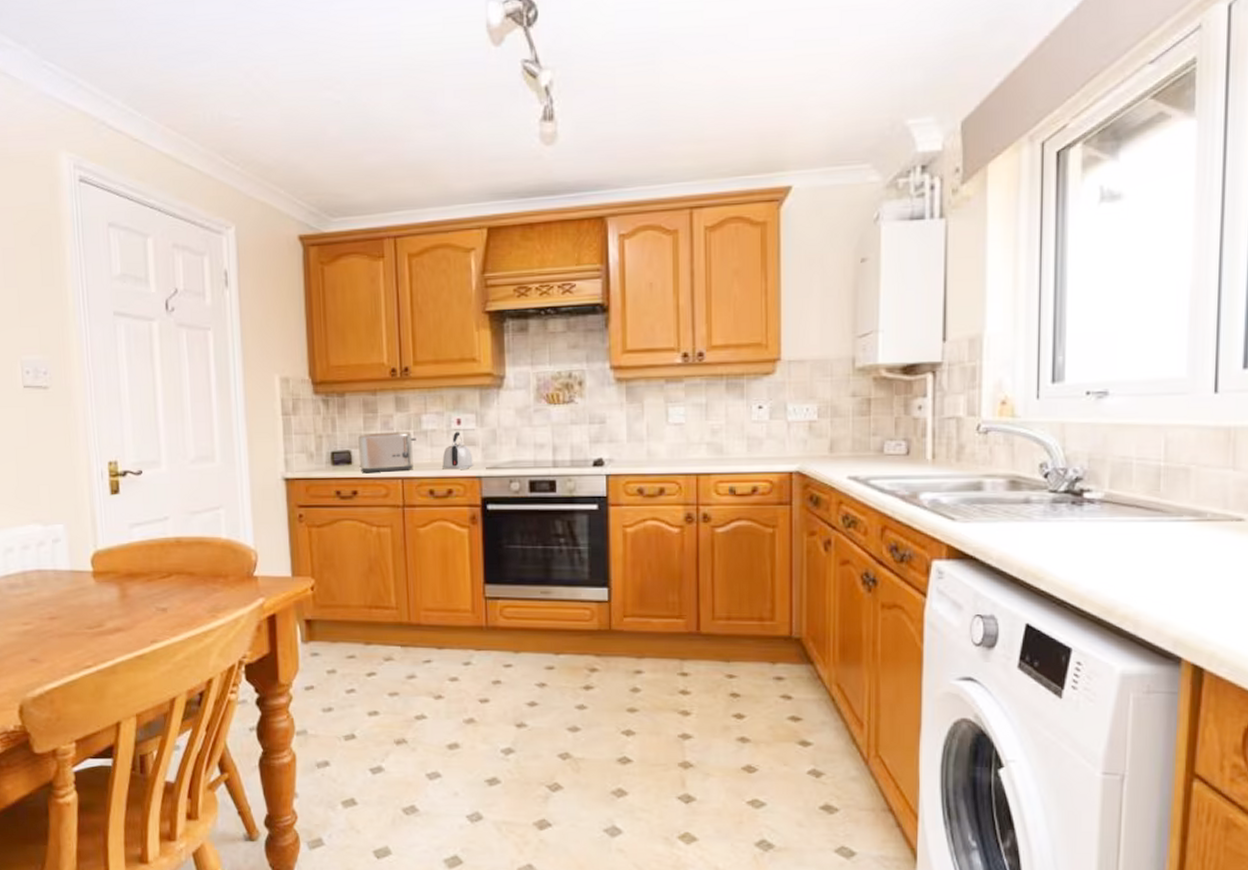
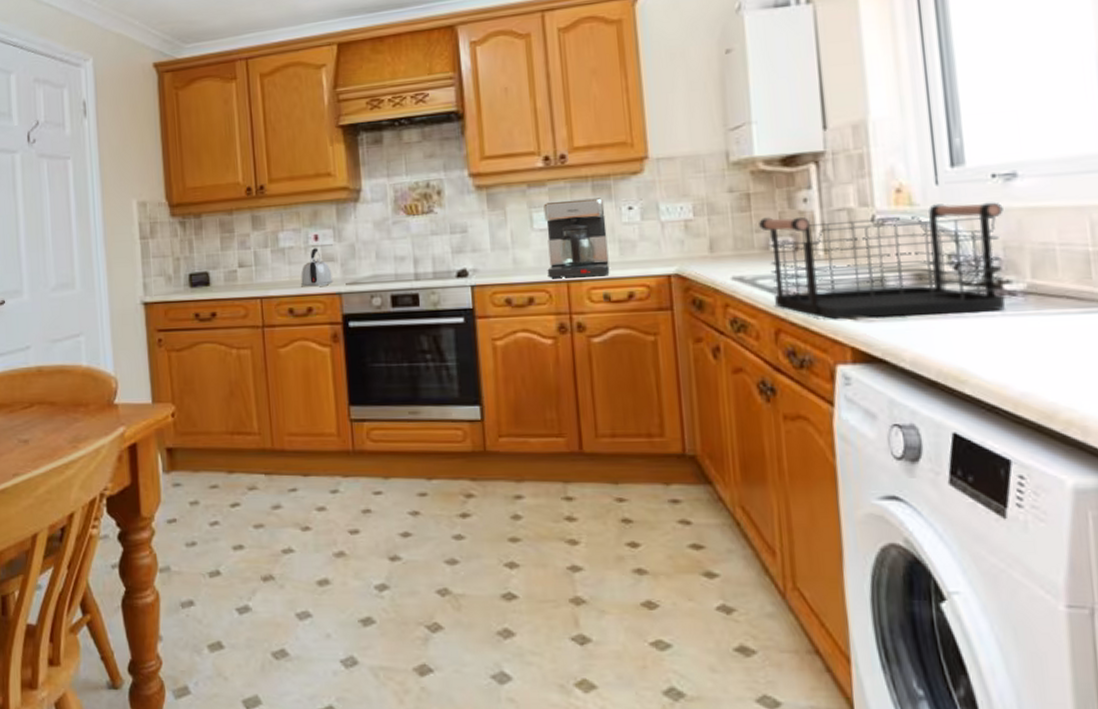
toaster: present [358,432,416,474] -> none [216,250,274,294]
coffee maker: none [679,396,737,471] -> present [543,198,610,278]
dish rack: none [876,417,1093,519] -> present [759,202,1005,319]

